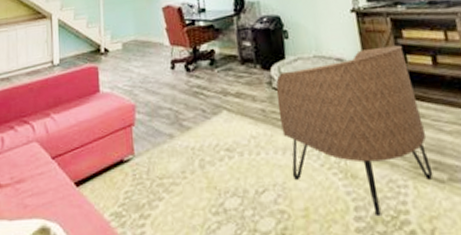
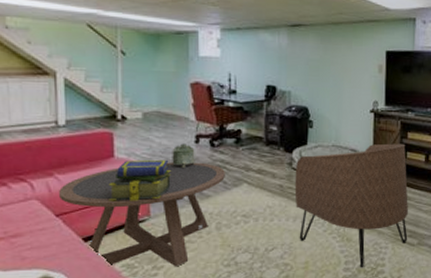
coffee table: none [55,90,204,216] -> present [59,162,225,267]
stack of books: none [96,90,152,140] -> present [108,159,171,201]
decorative box: none [150,71,173,99] -> present [172,143,195,169]

